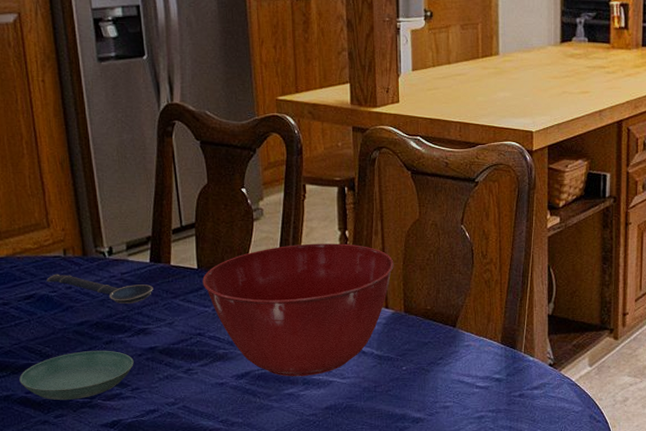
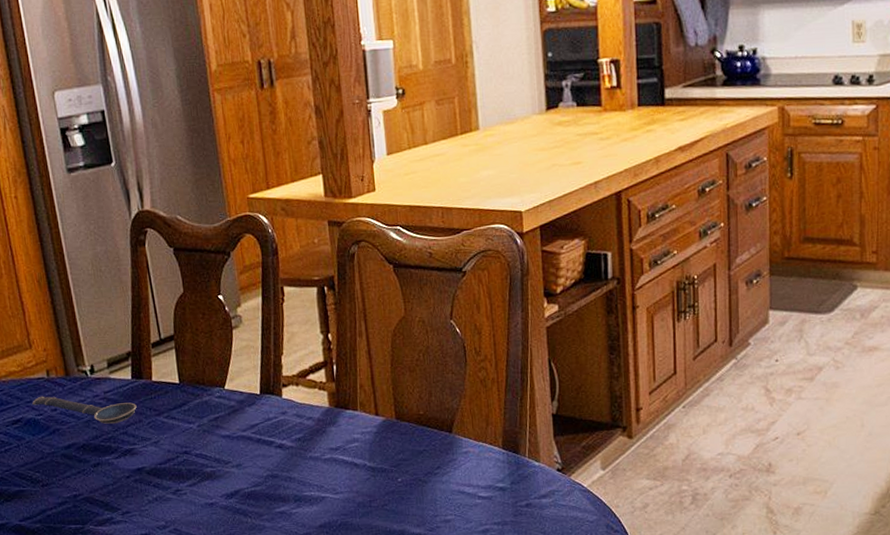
saucer: present [19,350,134,400] -> none [12,473,123,527]
mixing bowl: present [202,243,394,376] -> none [185,347,382,494]

